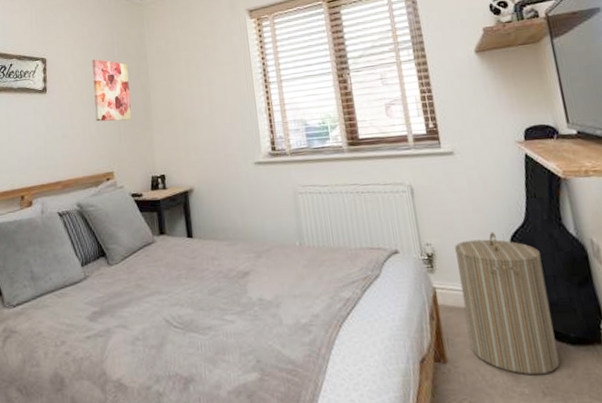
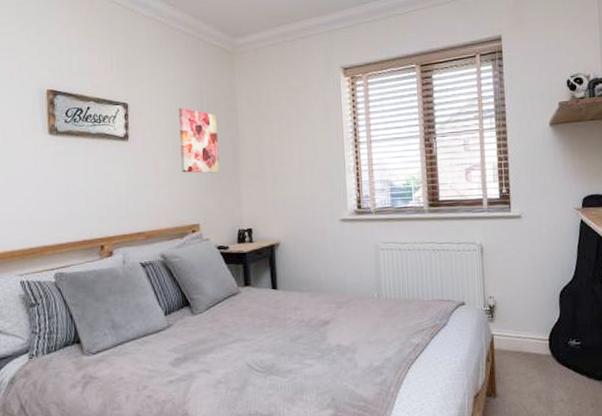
laundry hamper: present [454,232,560,375] -> none [512,287,586,406]

